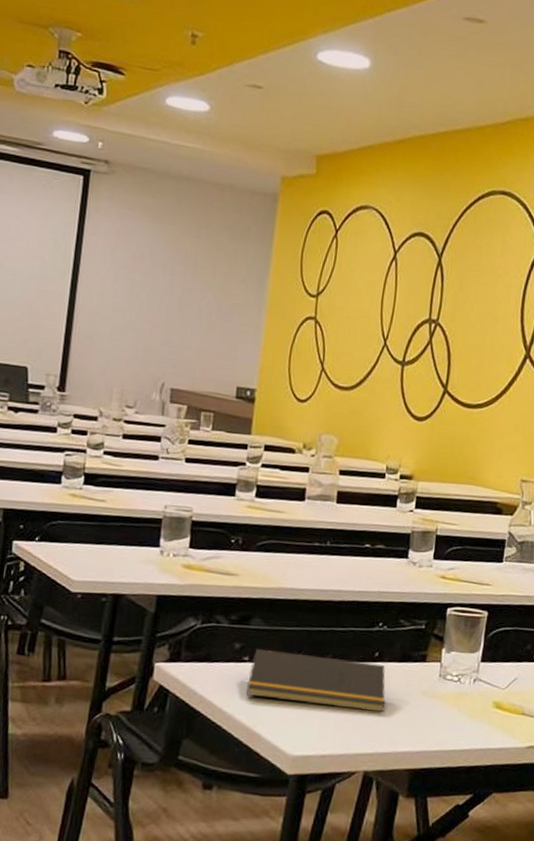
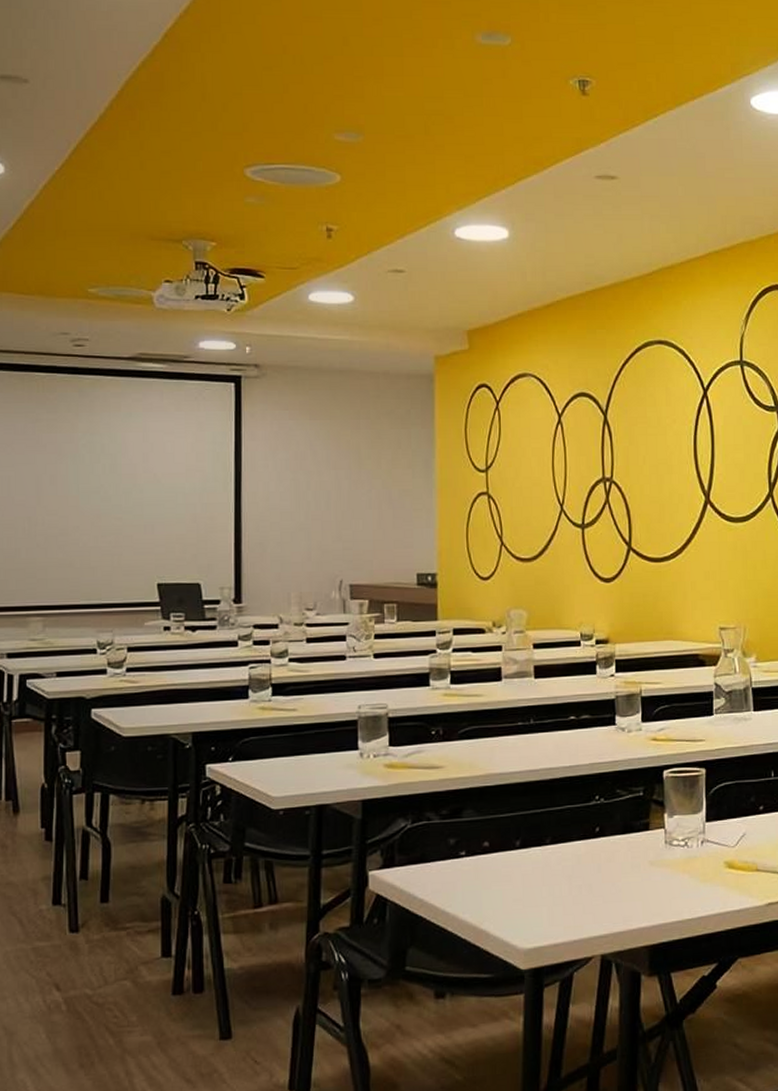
notepad: present [246,648,386,713] -> none [467,839,613,893]

